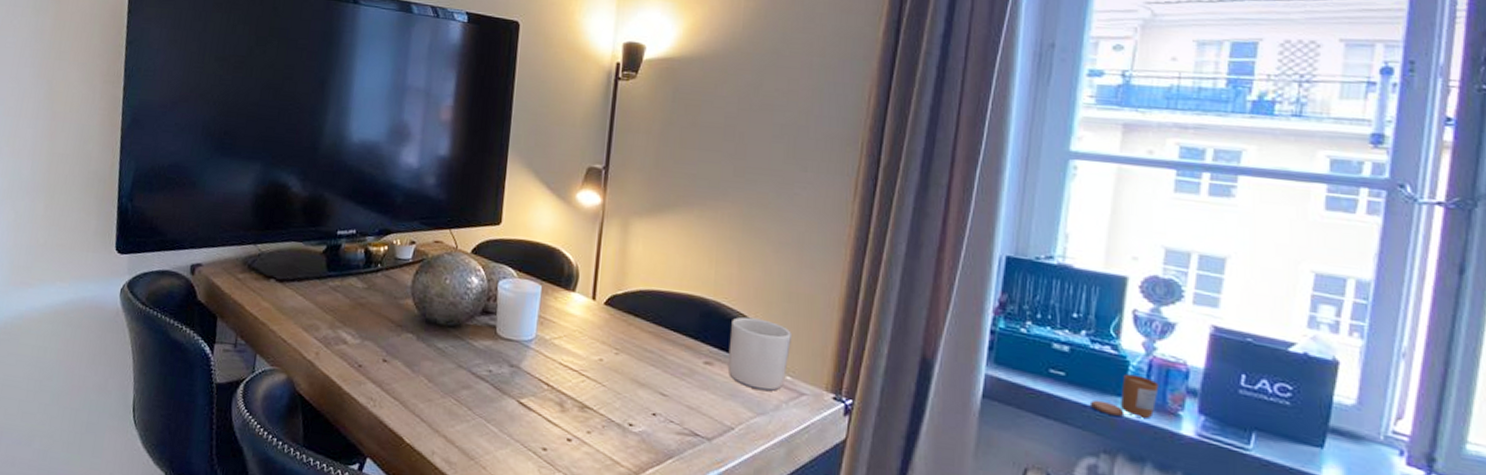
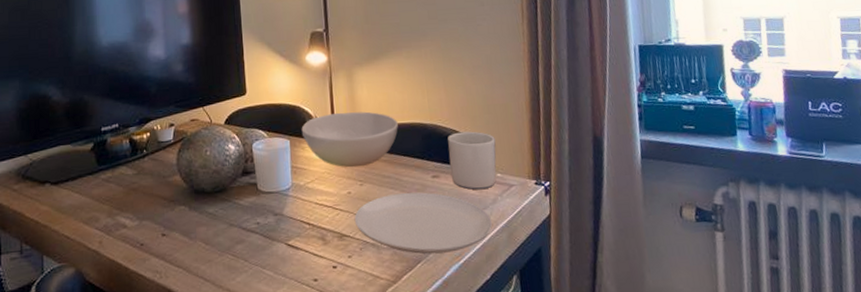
bowl: none [557,265,673,333] -> present [301,111,398,168]
plate: none [601,372,770,456] -> present [354,192,493,254]
candle: present [1089,374,1159,418] -> none [714,117,758,152]

